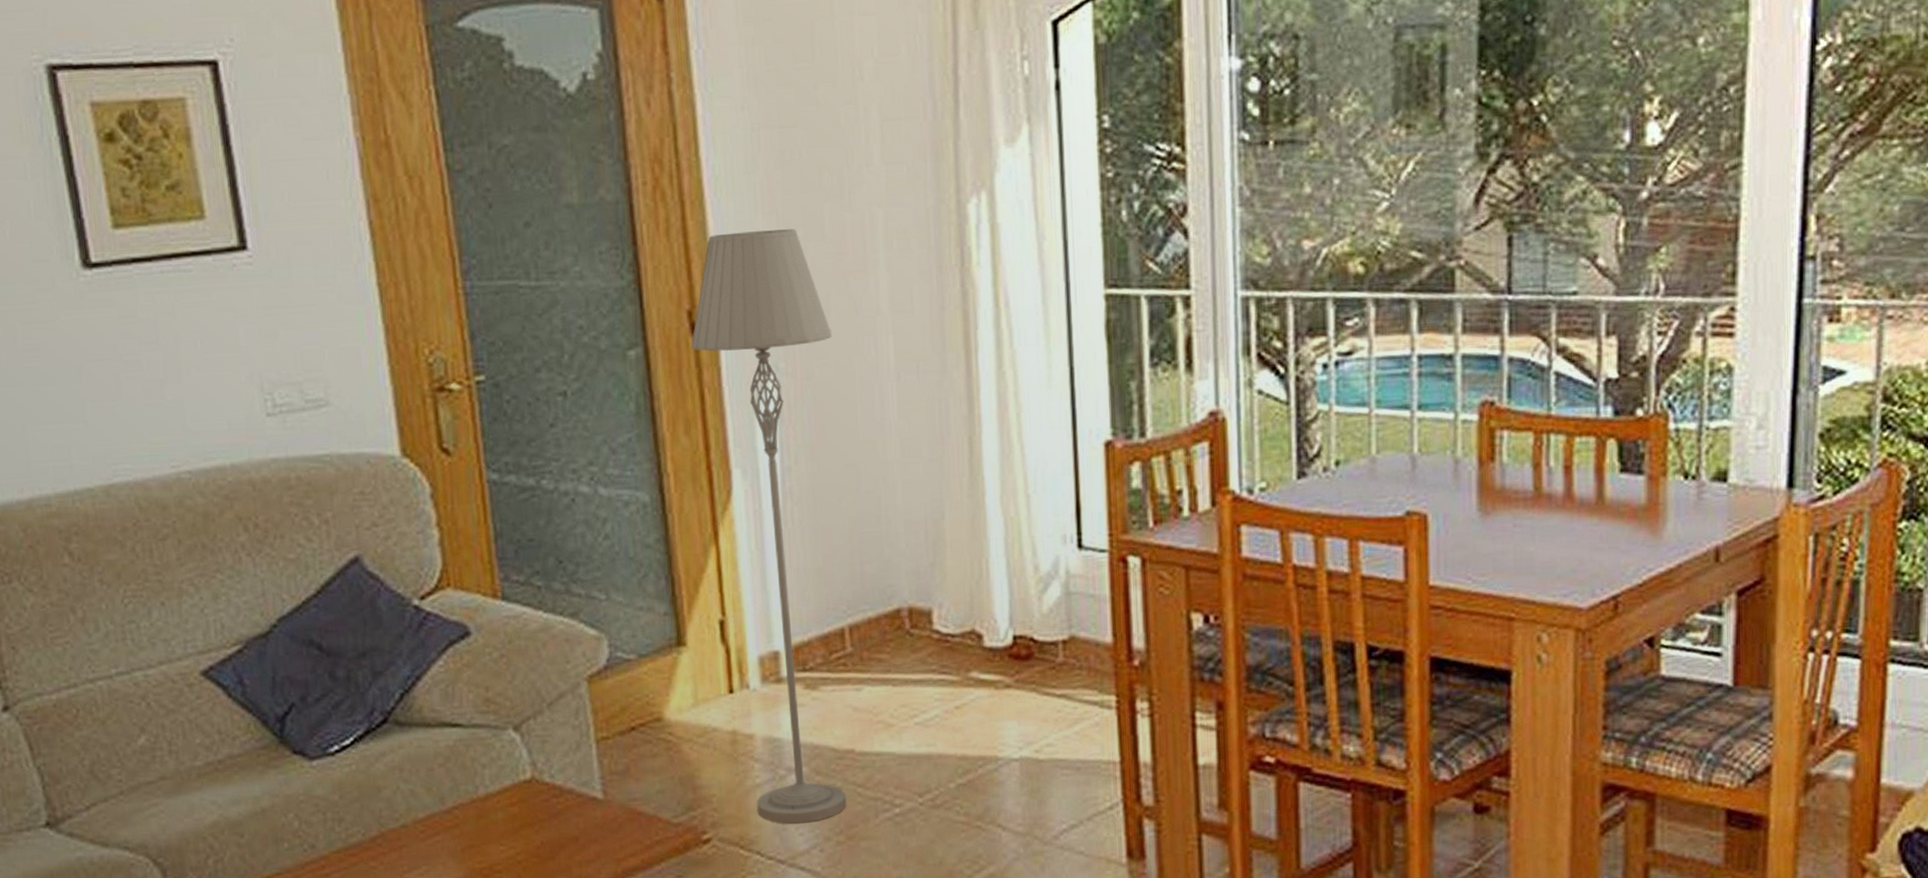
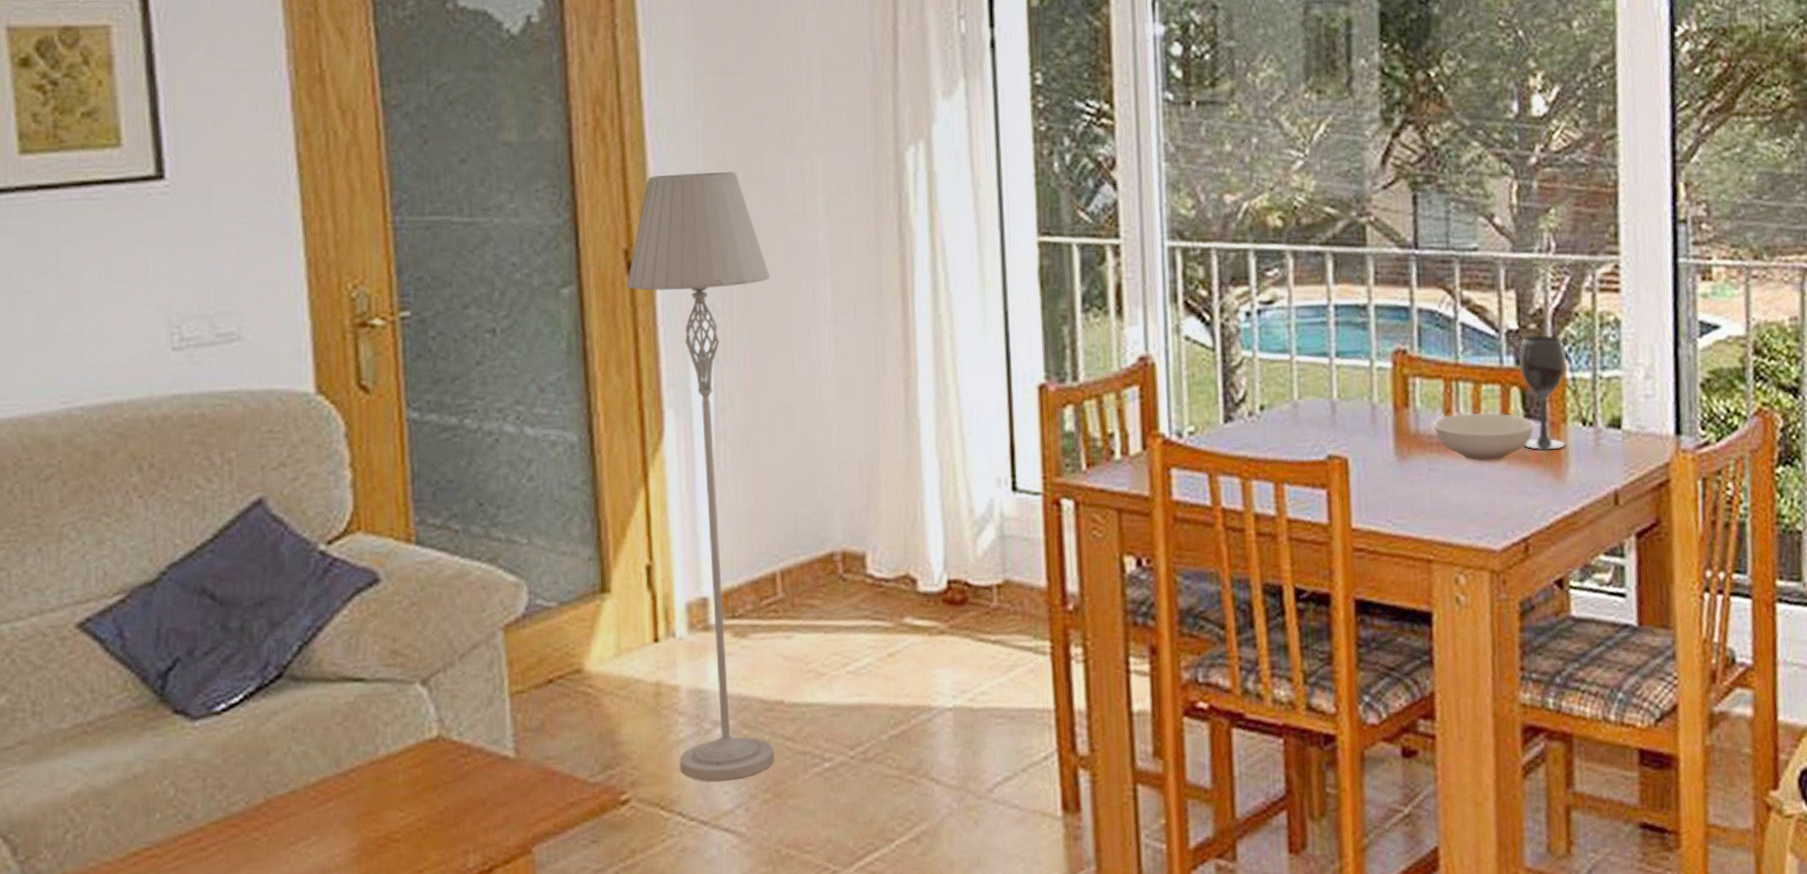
bowl: none [1521,466,1631,517] -> present [1433,413,1535,462]
wine glass: none [1617,383,1670,506] -> present [1519,335,1566,451]

